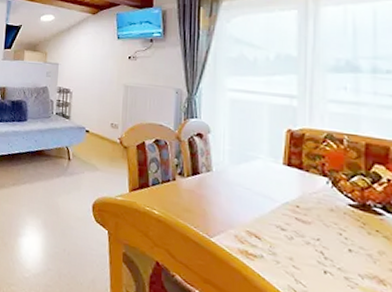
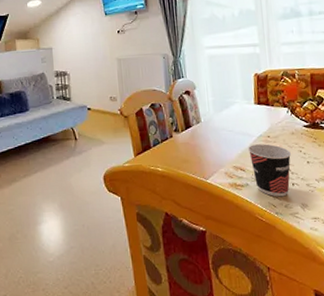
cup: none [267,211,328,284] -> present [247,143,292,197]

